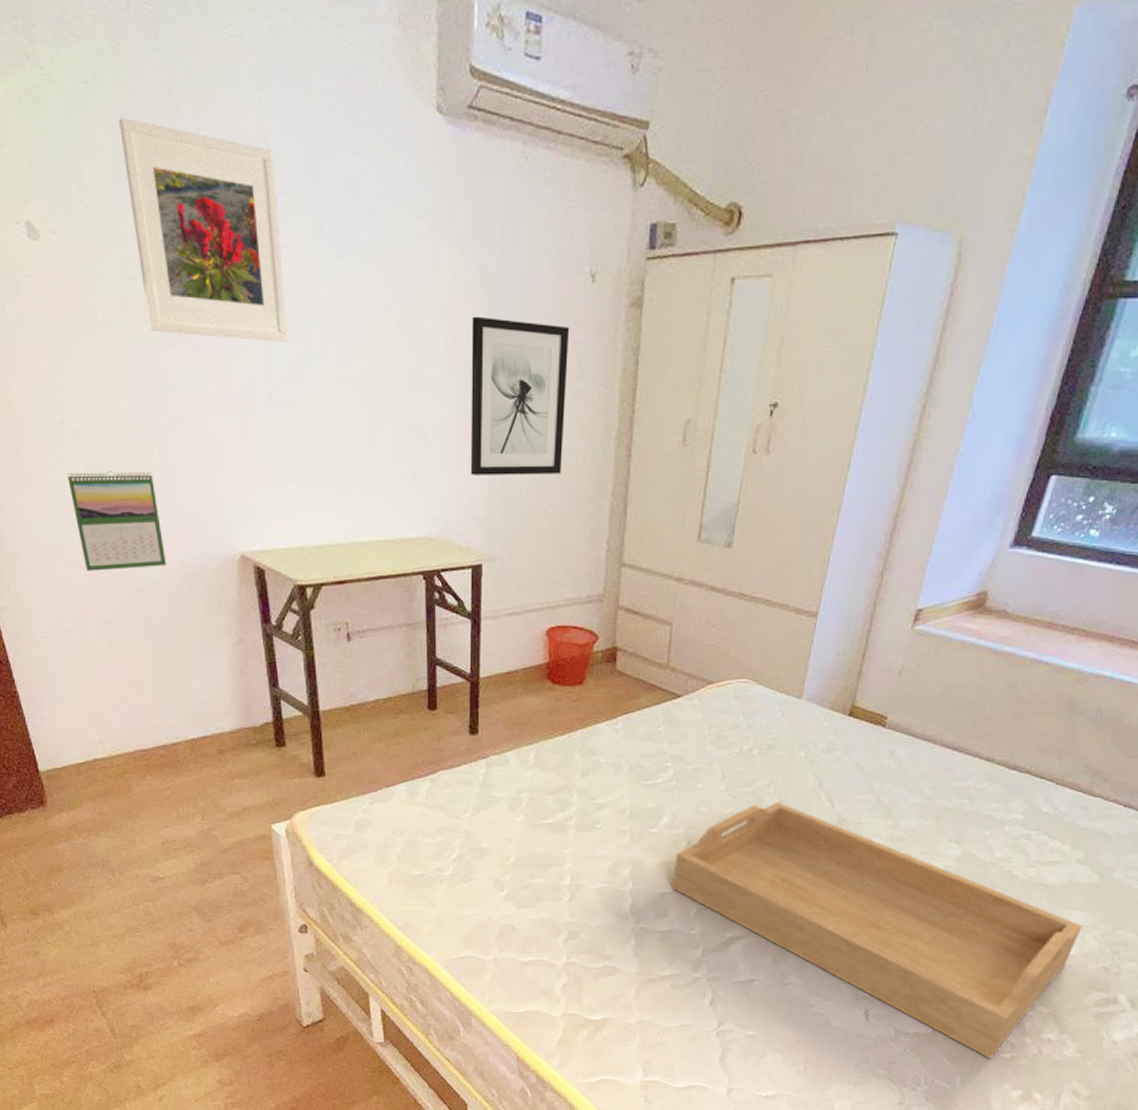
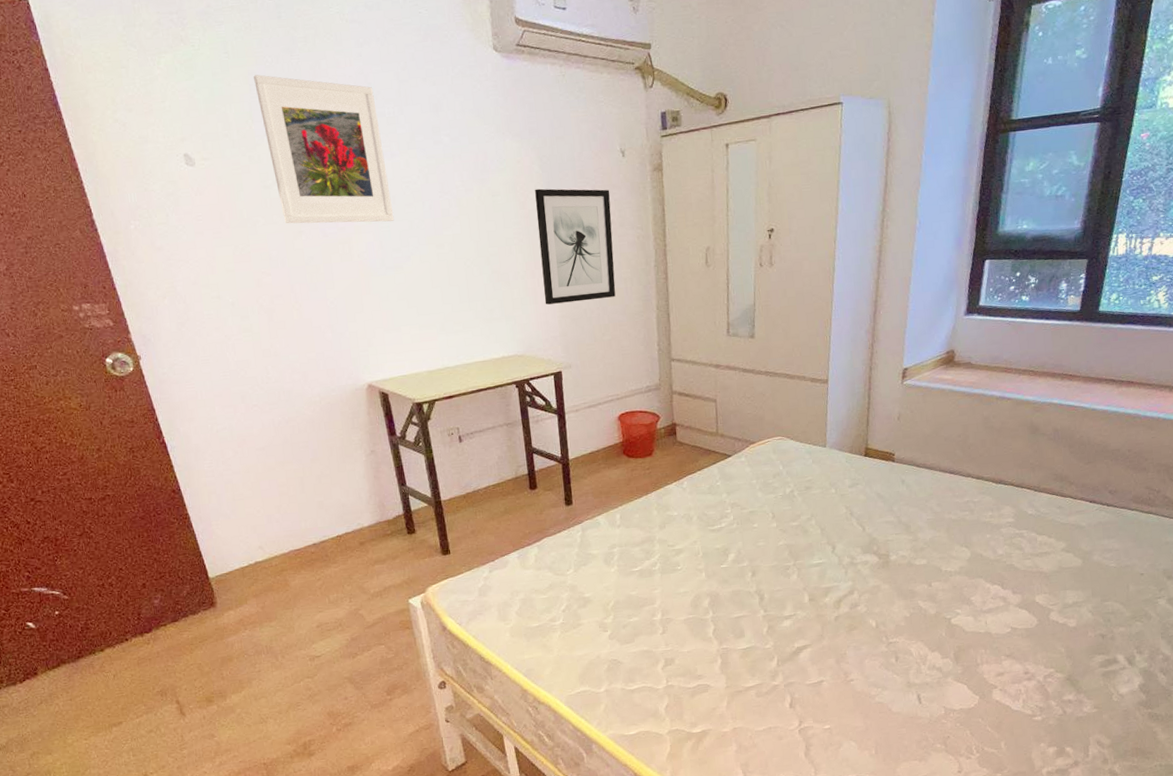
calendar: present [67,471,167,571] -> none [224,329,309,410]
serving tray: present [671,801,1082,1059] -> none [744,530,1077,723]

